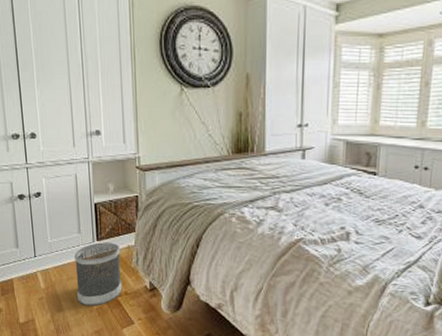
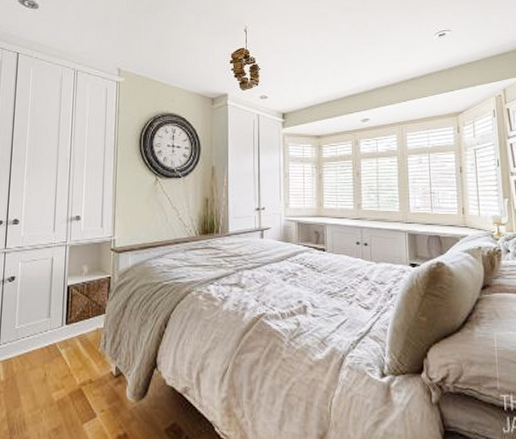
wastebasket: present [74,242,122,306] -> none [38,326,89,399]

